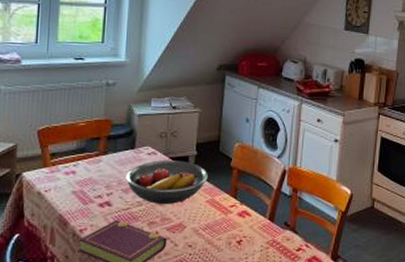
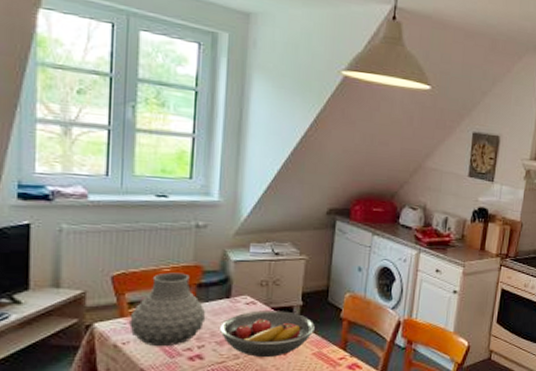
vase: none [51,126,114,194] -> present [129,272,206,347]

